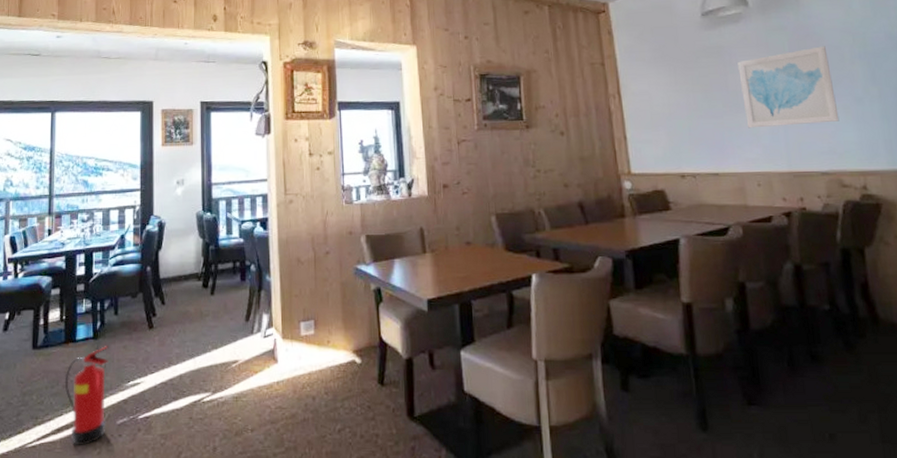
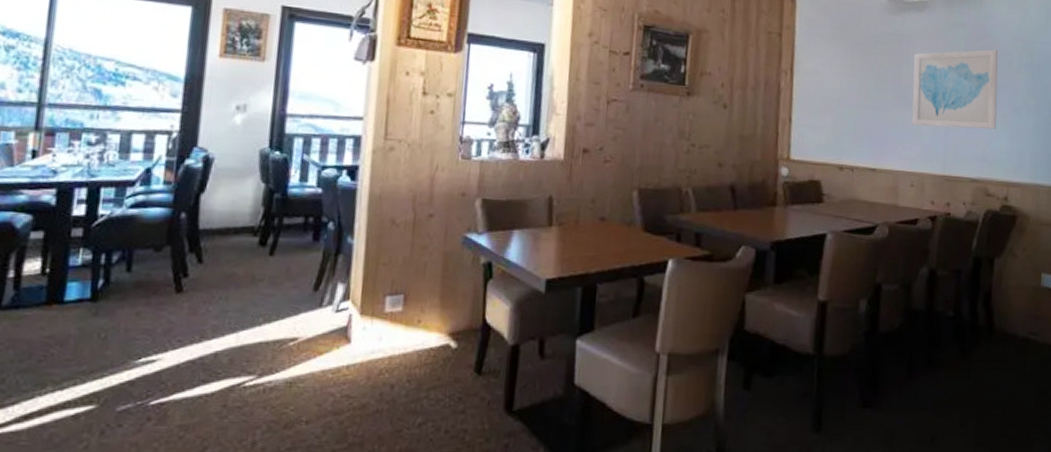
fire extinguisher: present [64,346,109,446] -> none [40,311,113,439]

